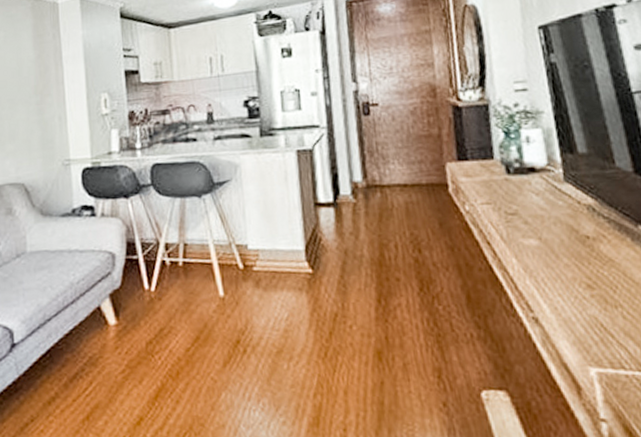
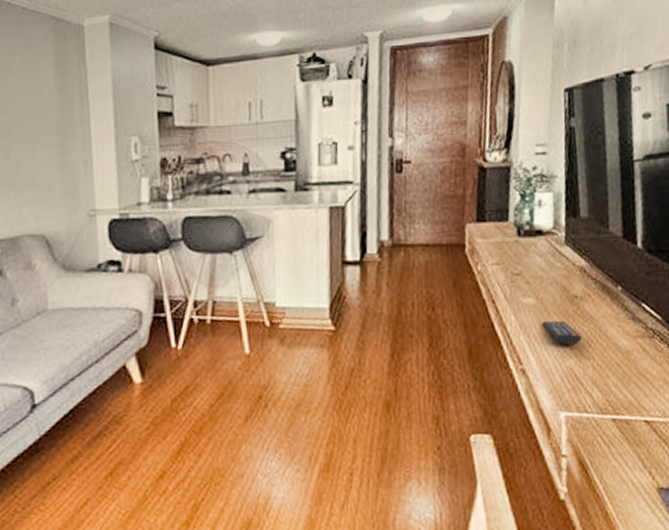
remote control: none [551,263,603,290] -> present [542,320,582,344]

